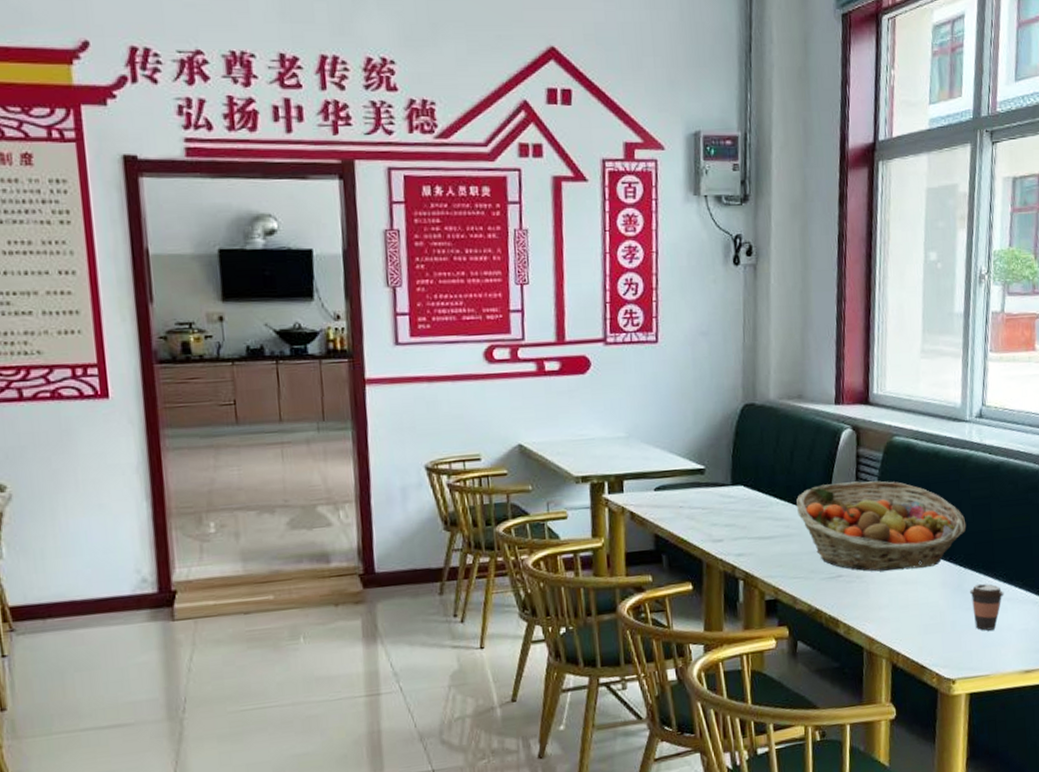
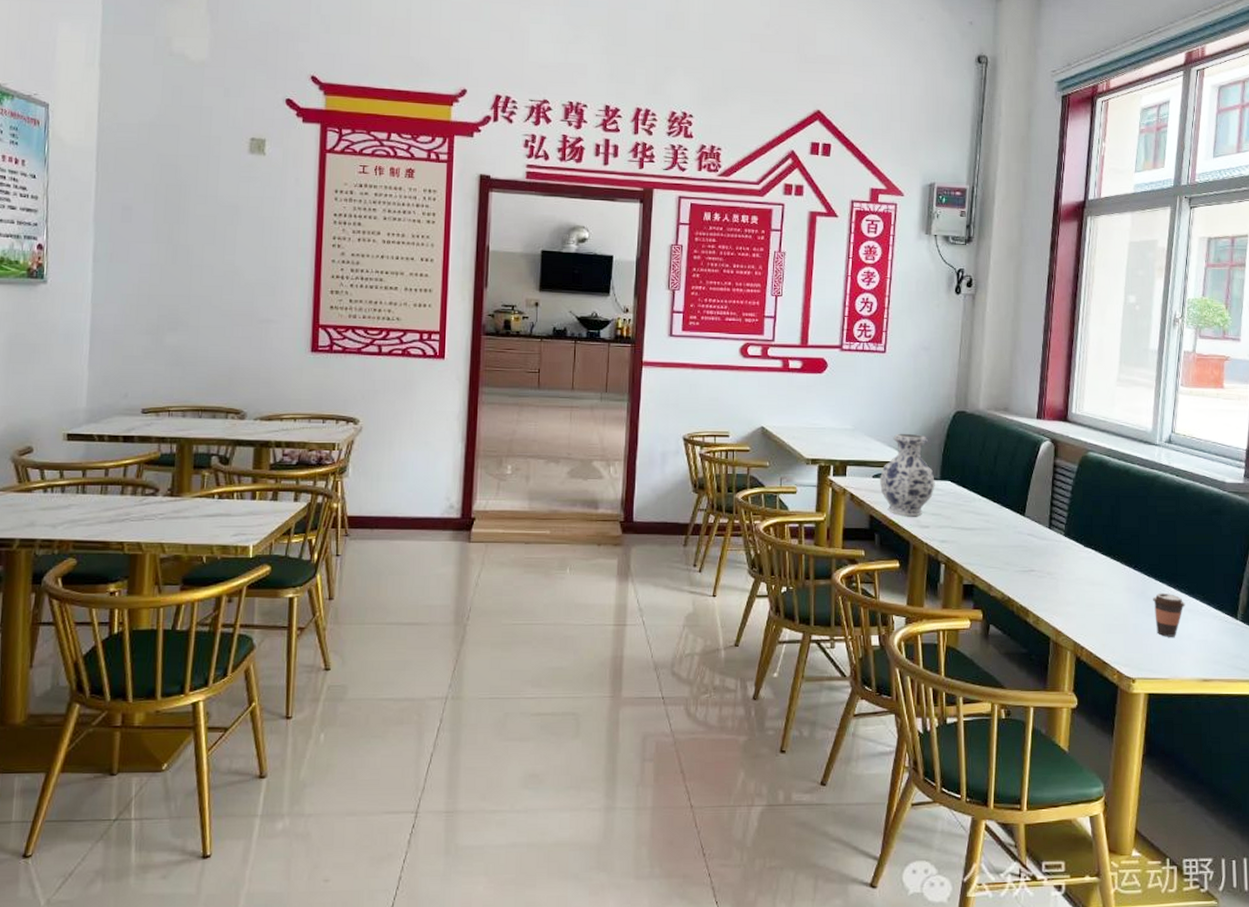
vase: none [662,435,726,531] -> present [879,433,935,516]
fruit basket: present [796,480,967,572] -> none [996,488,1152,573]

